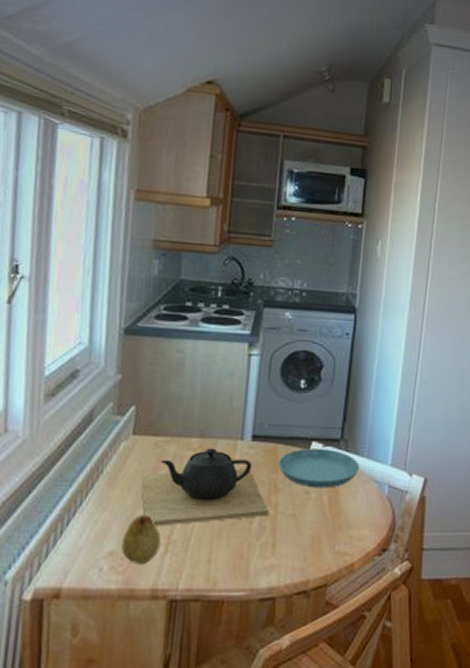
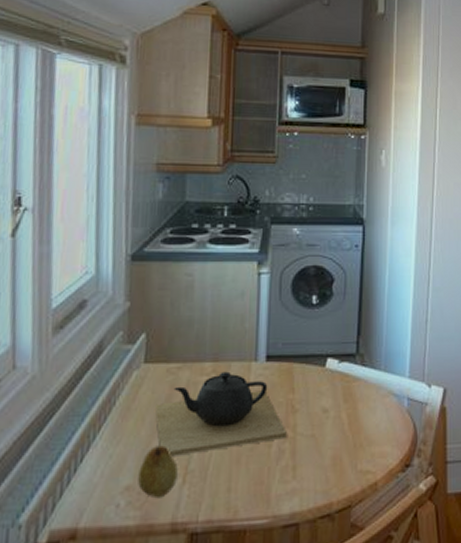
saucer: present [278,449,360,488] -> none [294,365,377,406]

